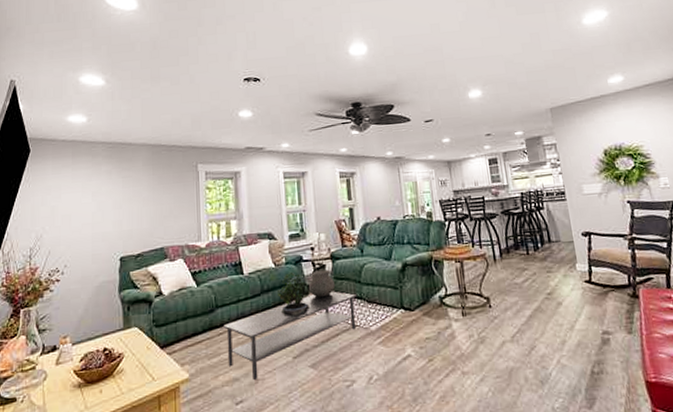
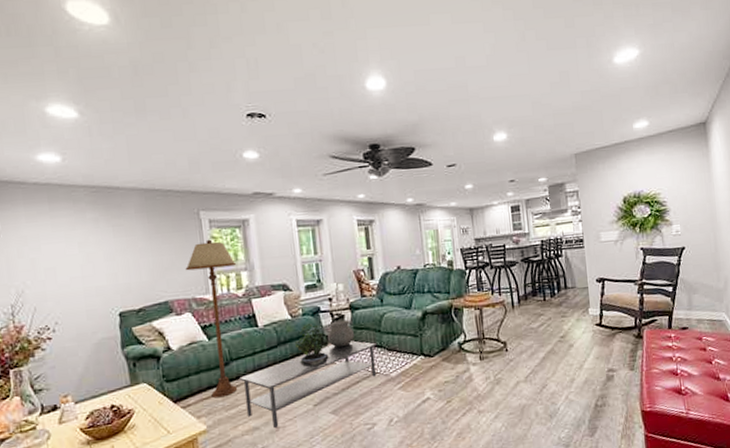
floor lamp: none [181,190,228,346] -> present [185,239,238,398]

